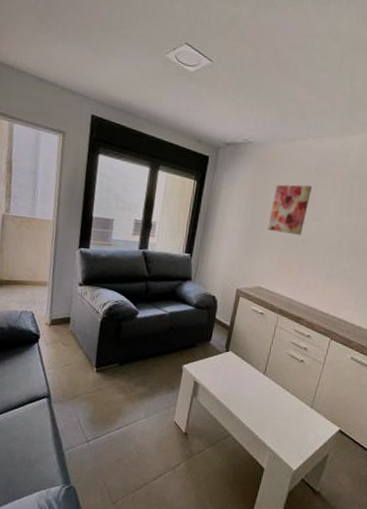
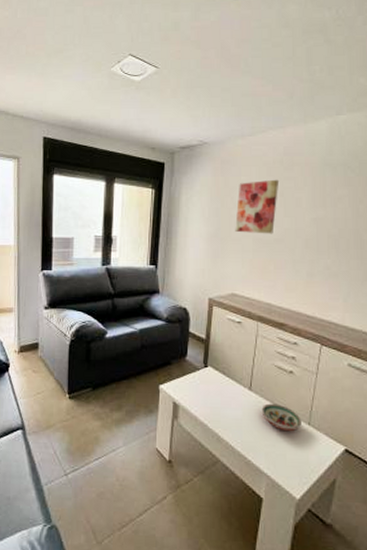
decorative bowl: none [272,387,306,413] -> present [261,403,301,432]

